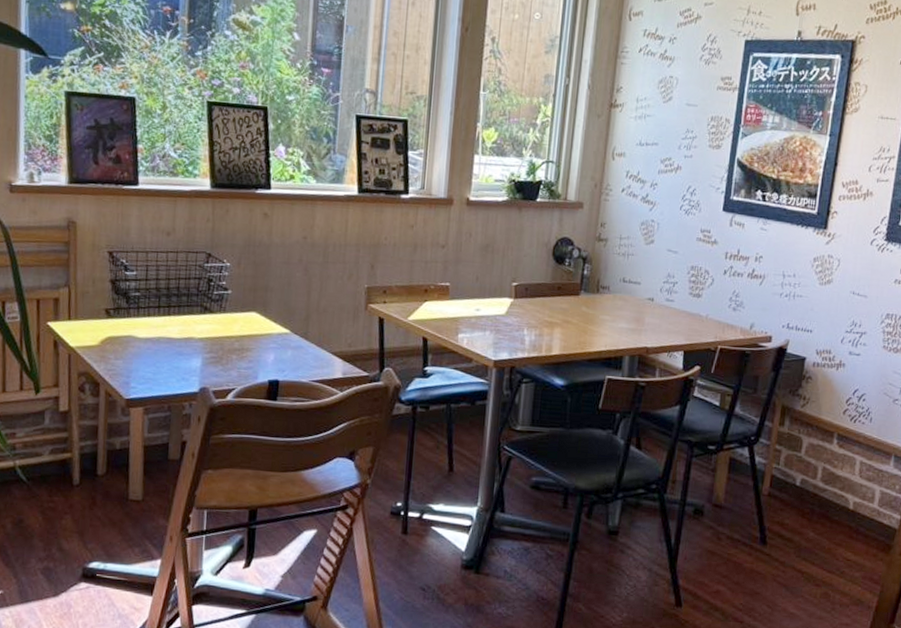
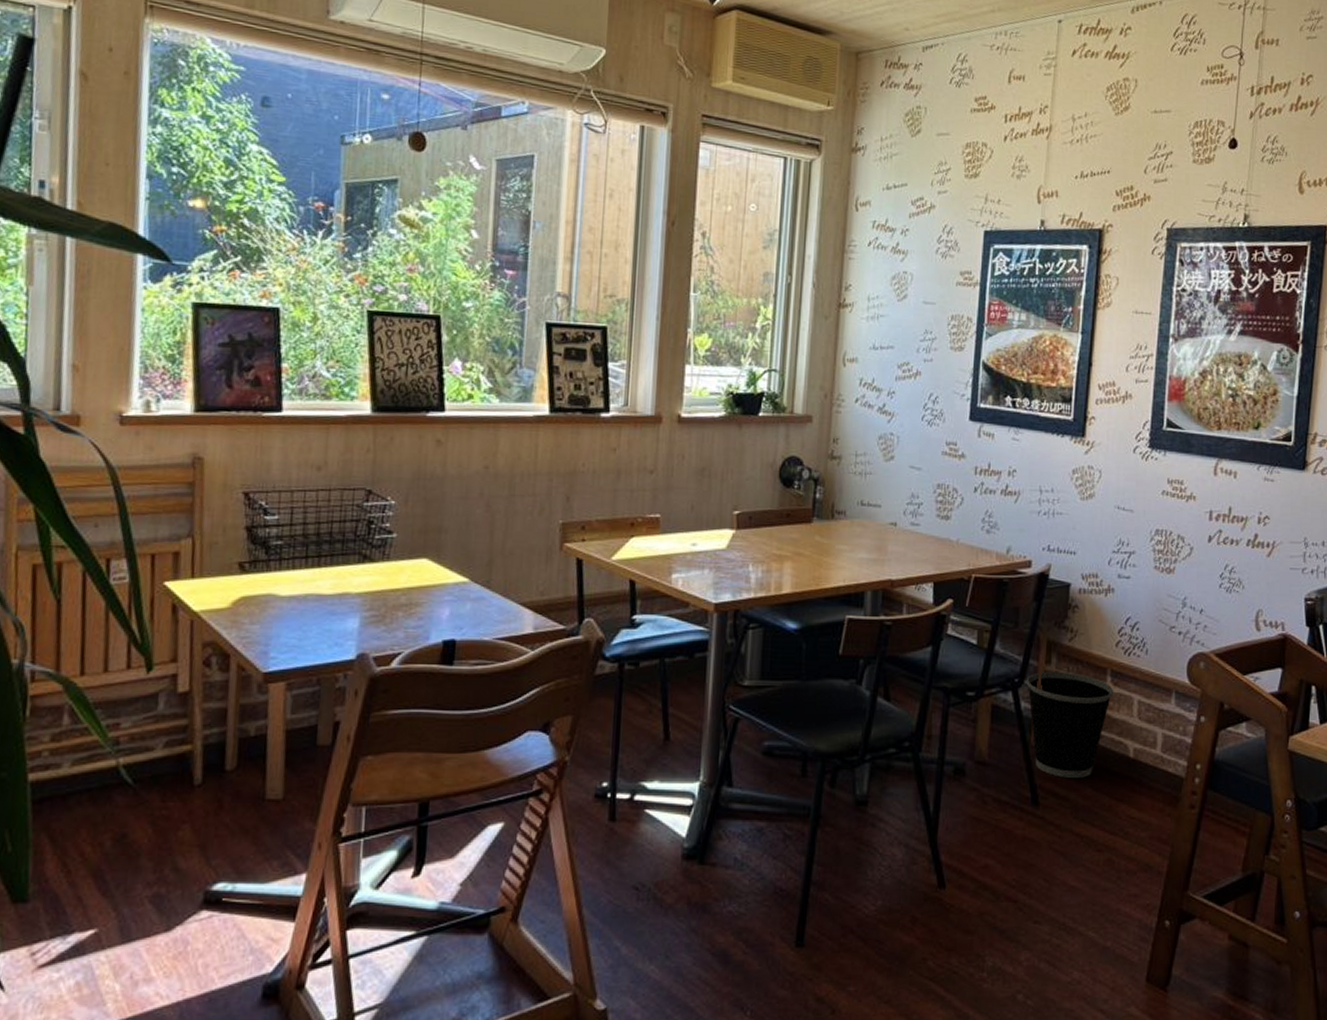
wastebasket: none [761,432,838,524] -> present [1026,672,1113,778]

